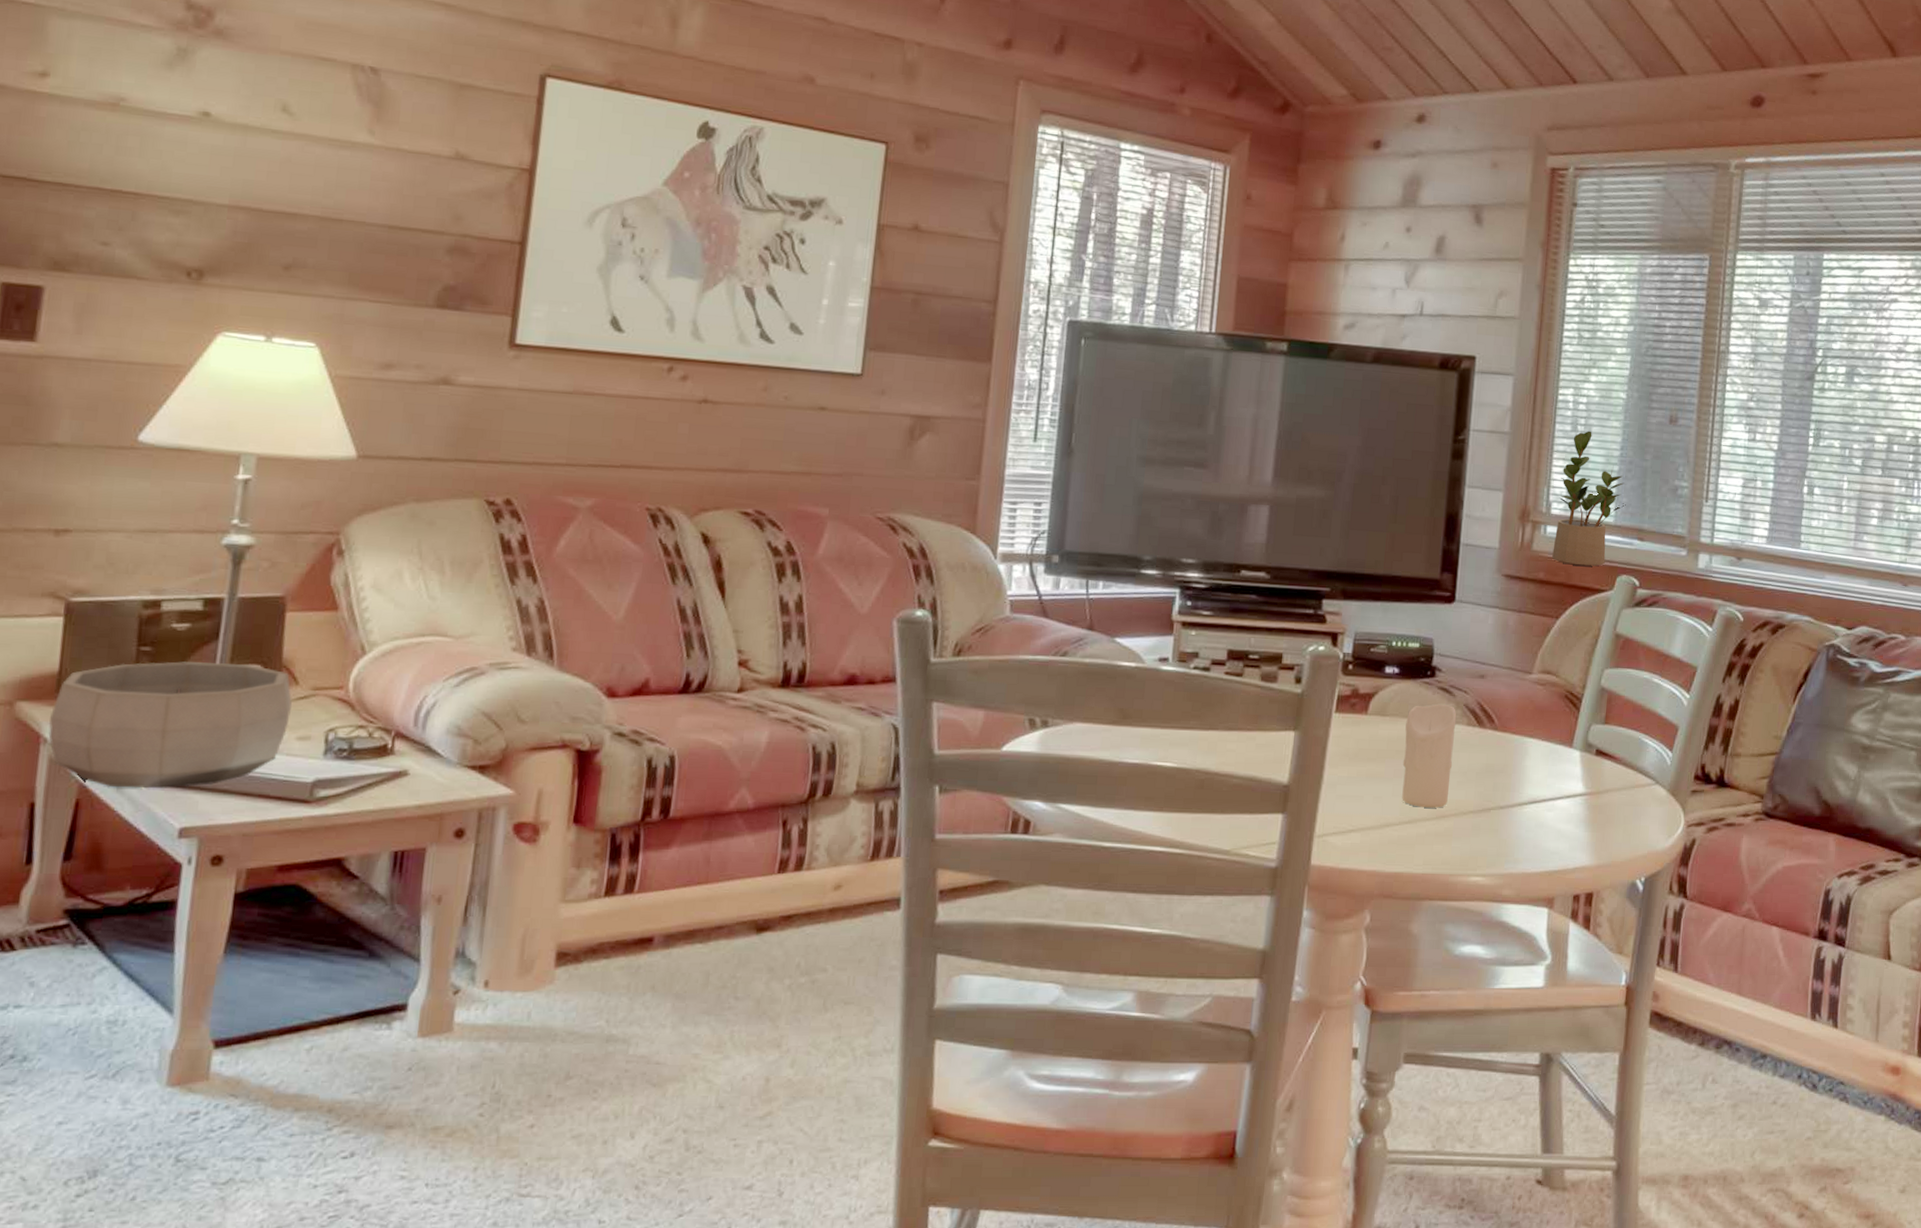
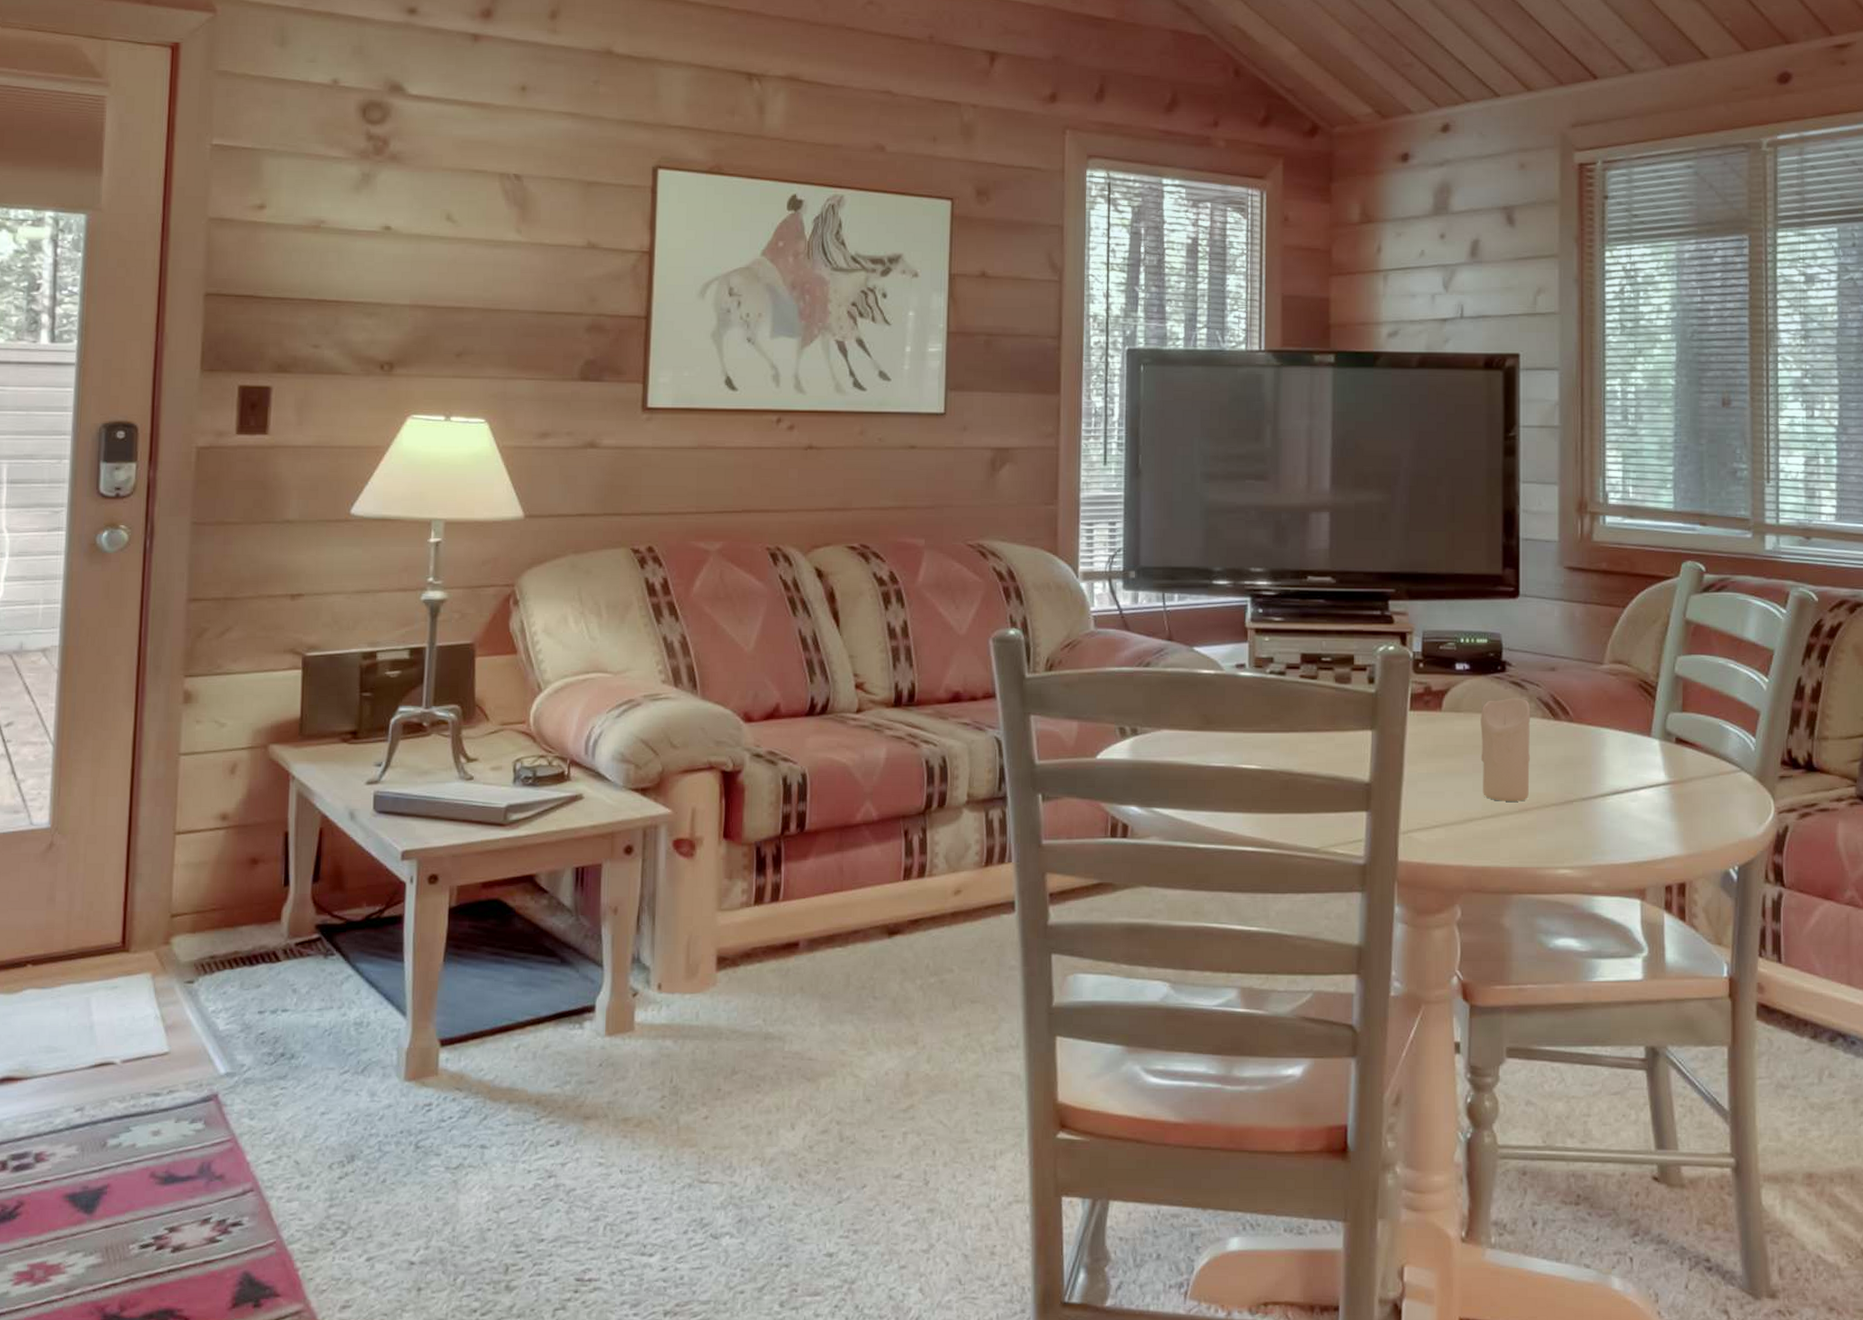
decorative bowl: present [48,661,292,788] -> none [295,704,485,816]
potted plant: present [1552,430,1626,567] -> none [1614,419,1685,554]

